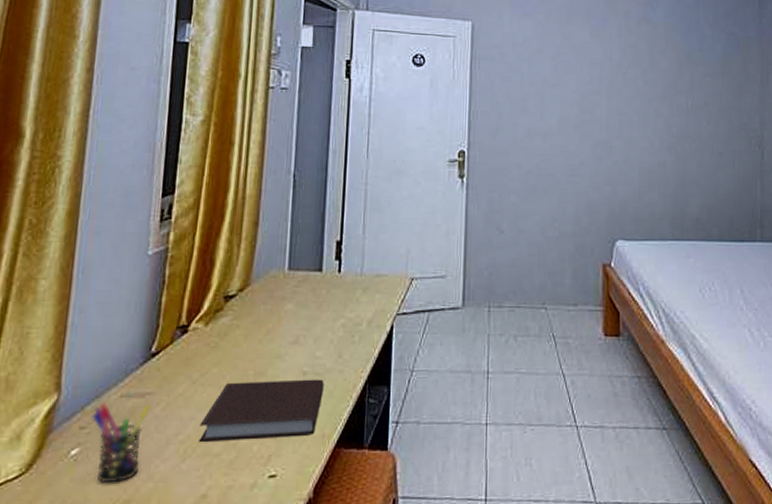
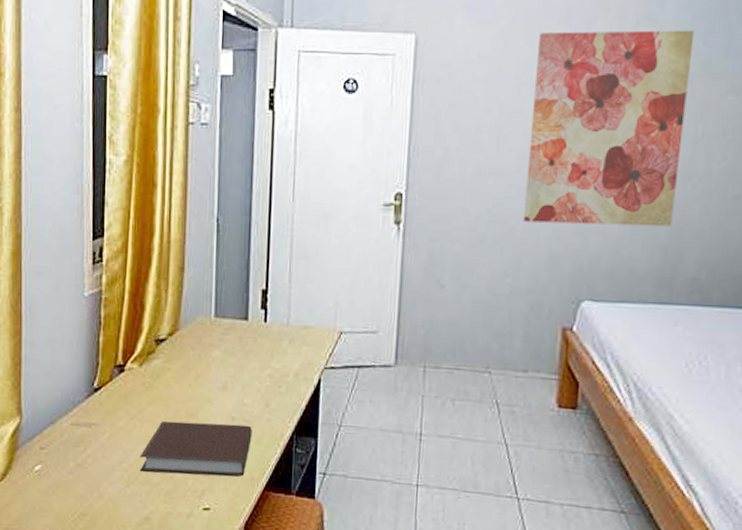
pen holder: present [91,403,151,484] -> none [48,428,97,498]
wall art: none [565,25,679,177] -> present [523,30,695,227]

